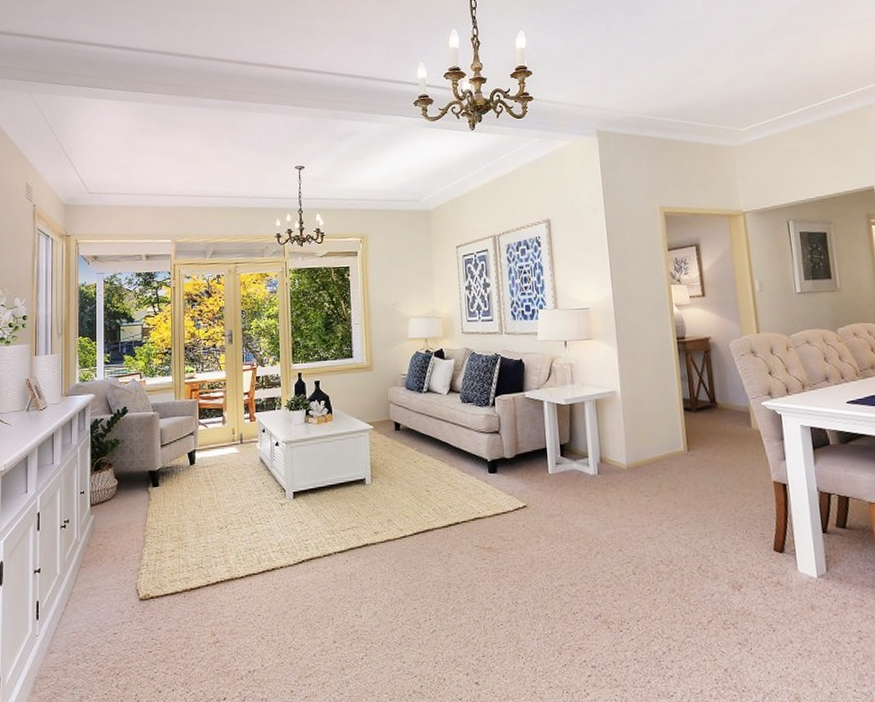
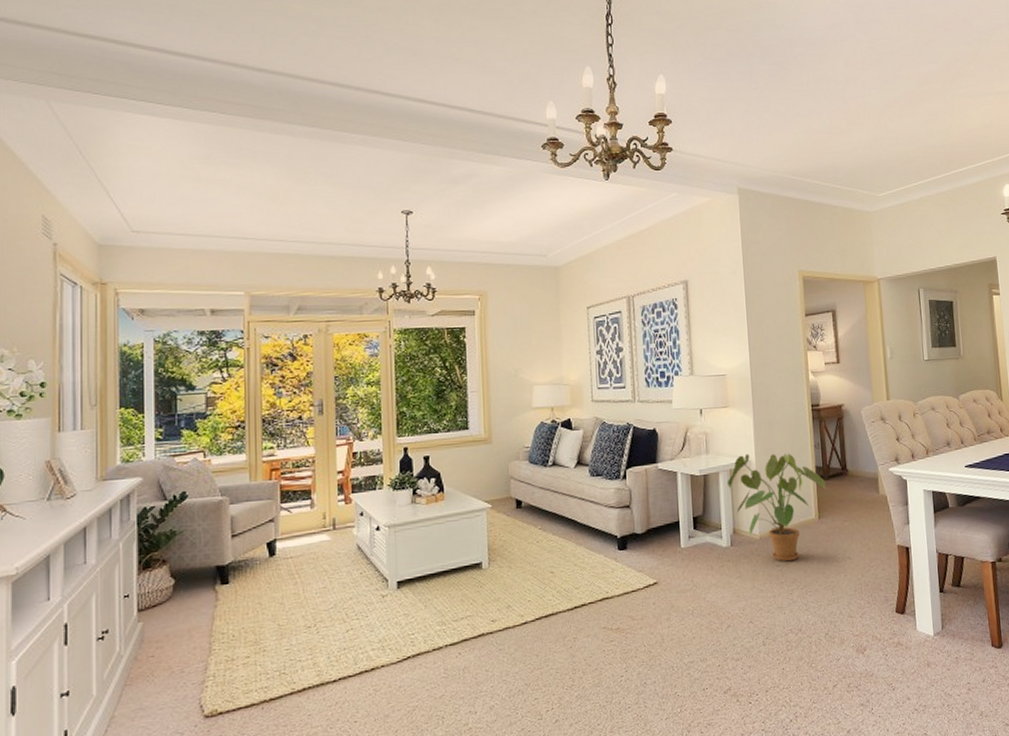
house plant: none [592,384,695,493] -> present [726,453,827,562]

